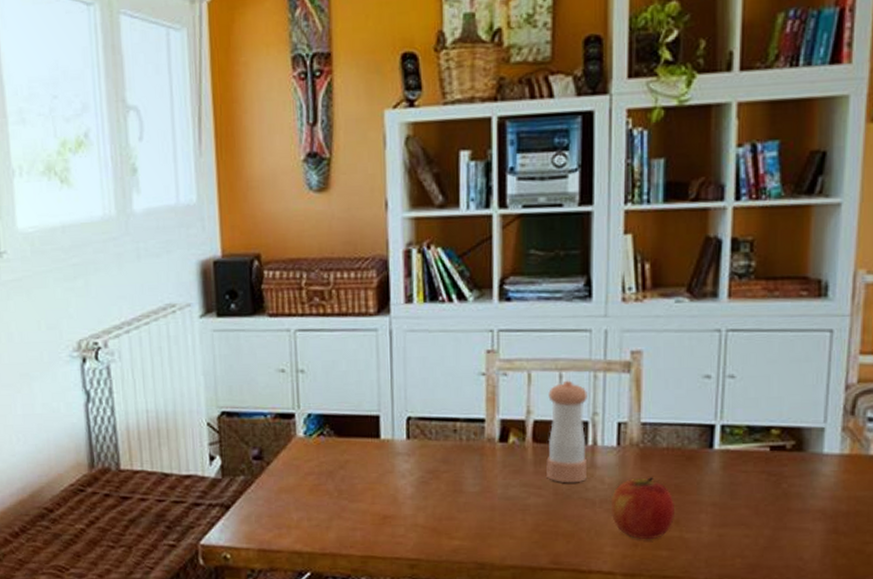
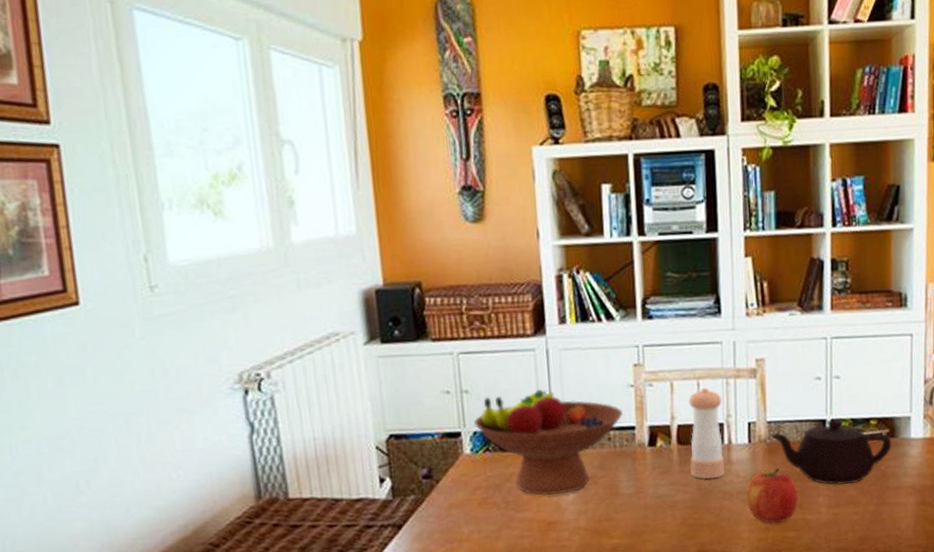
fruit bowl: none [308,373,471,487] -> present [473,389,623,495]
teapot: none [645,425,798,503] -> present [771,419,892,486]

